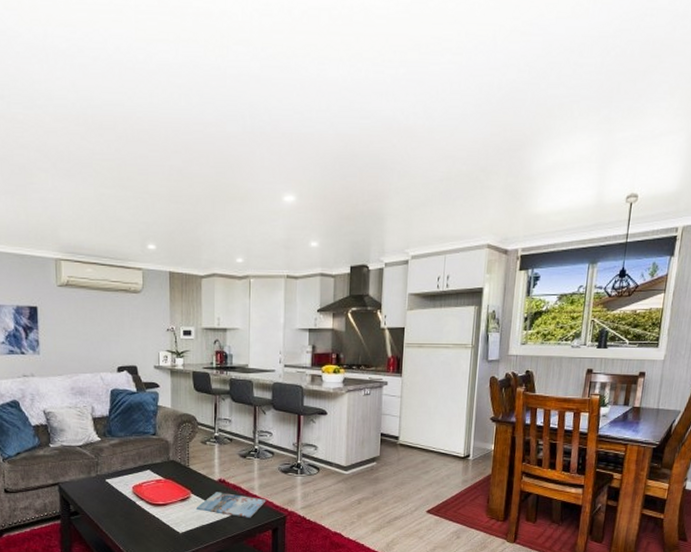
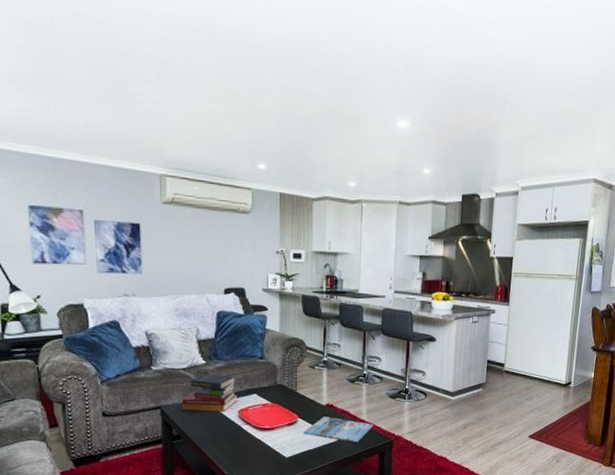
books: none [79,451,132,488] -> present [182,374,238,412]

